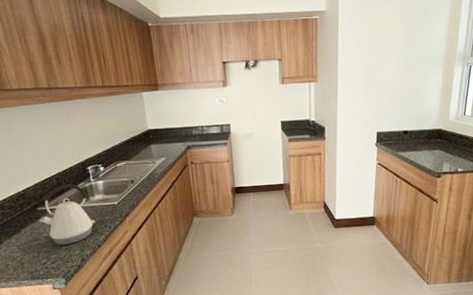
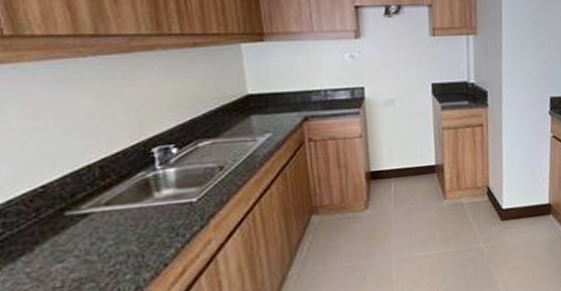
kettle: present [38,183,95,245] -> none [66,173,160,267]

